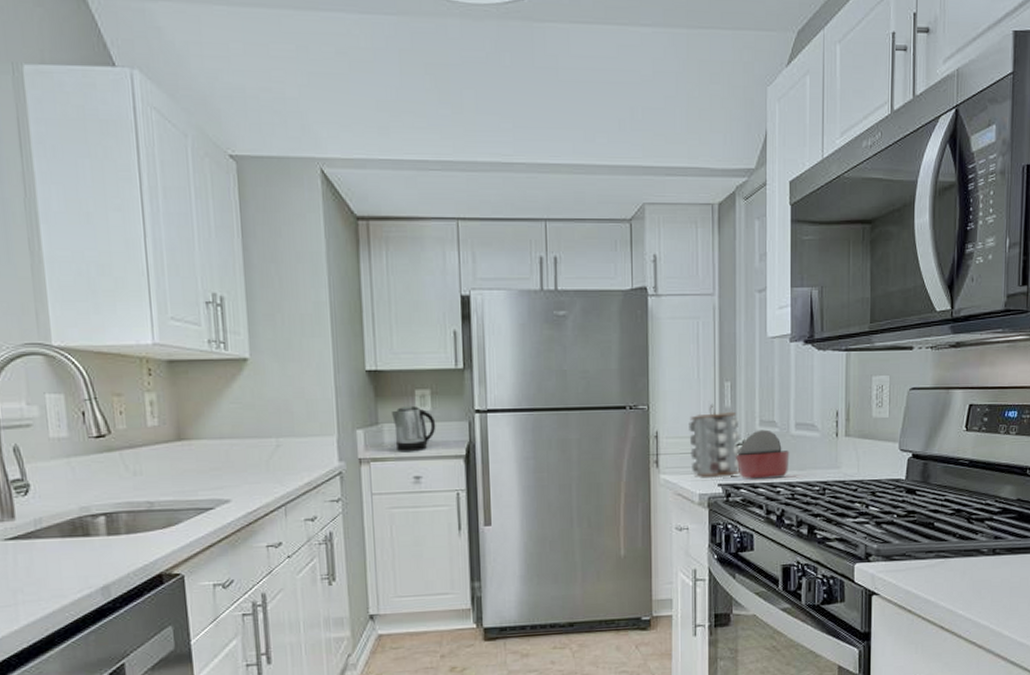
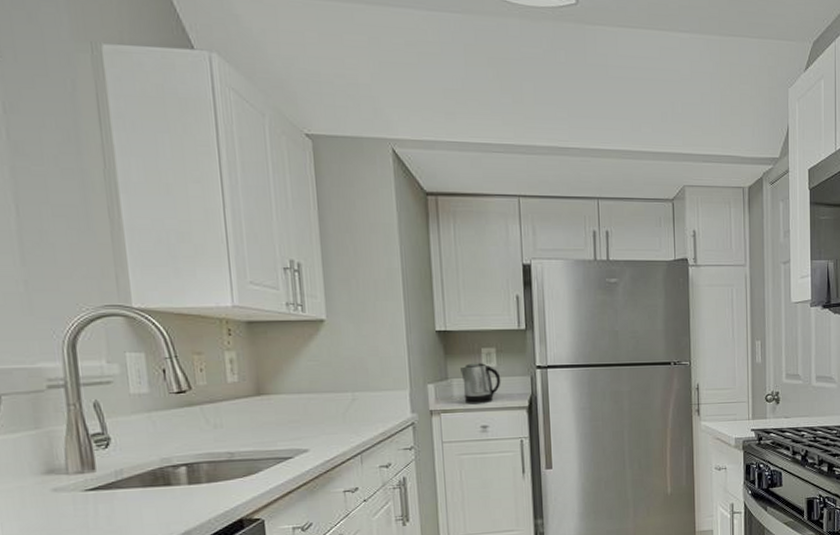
spice rack: present [689,403,740,479] -> none [725,359,770,425]
saucepan: present [735,429,790,479] -> none [765,382,812,425]

